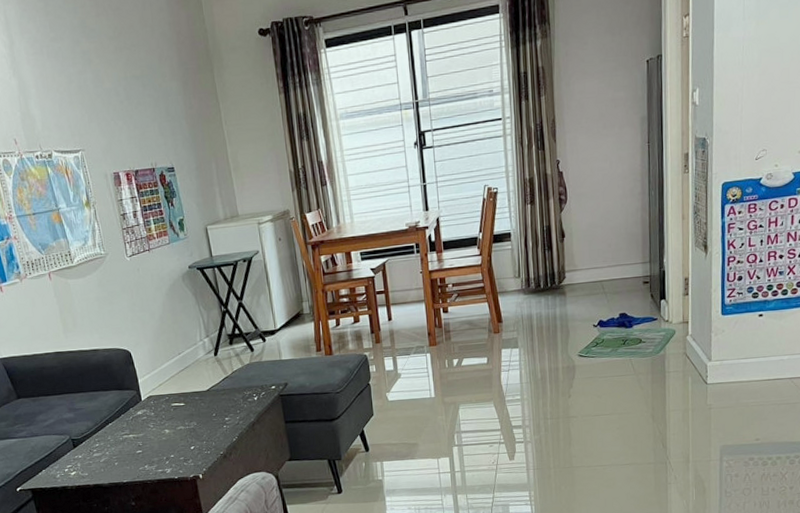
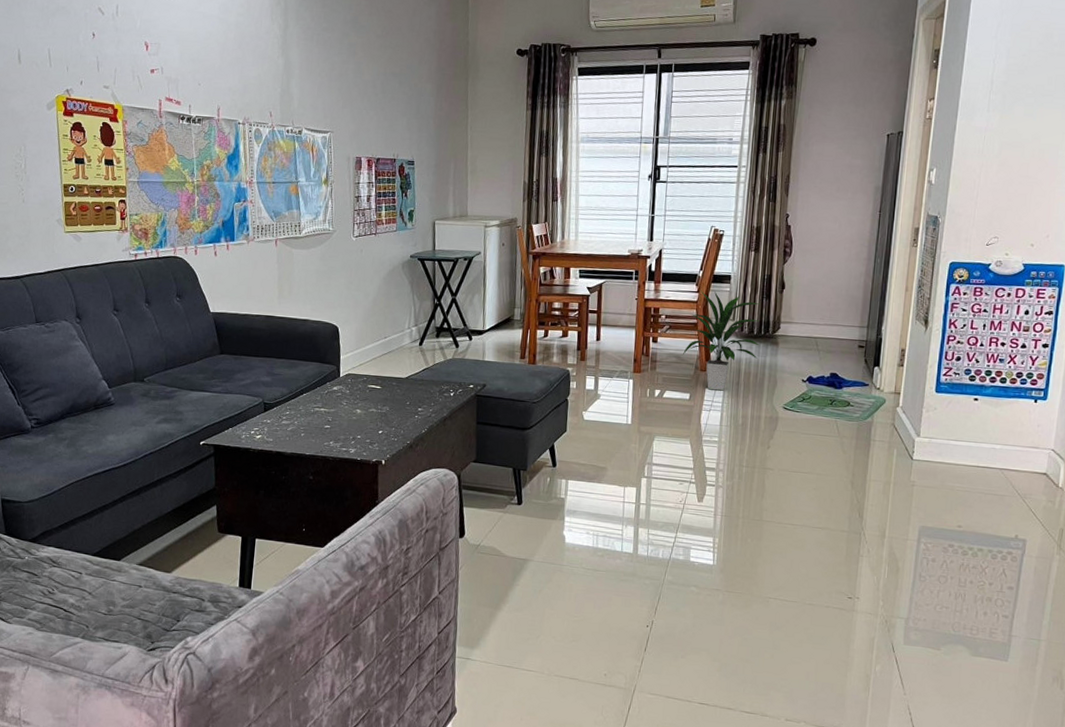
indoor plant: none [474,252,548,351] -> present [682,291,761,391]

